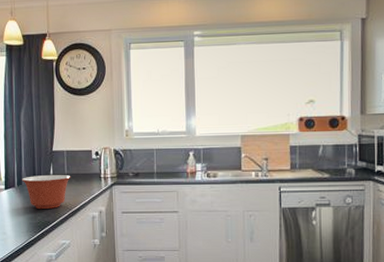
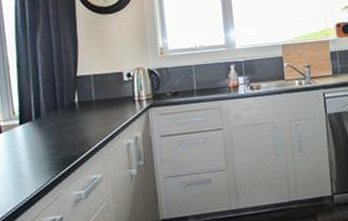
mixing bowl: present [22,174,71,209] -> none [41,101,100,143]

